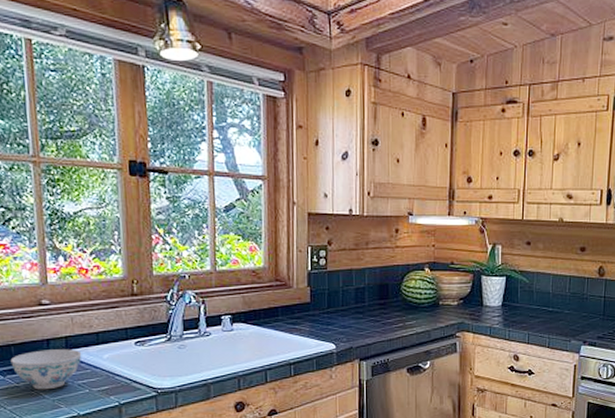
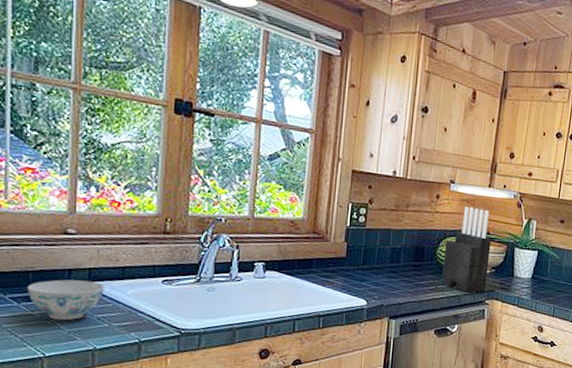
knife block: none [409,237,456,327] -> present [441,206,492,293]

